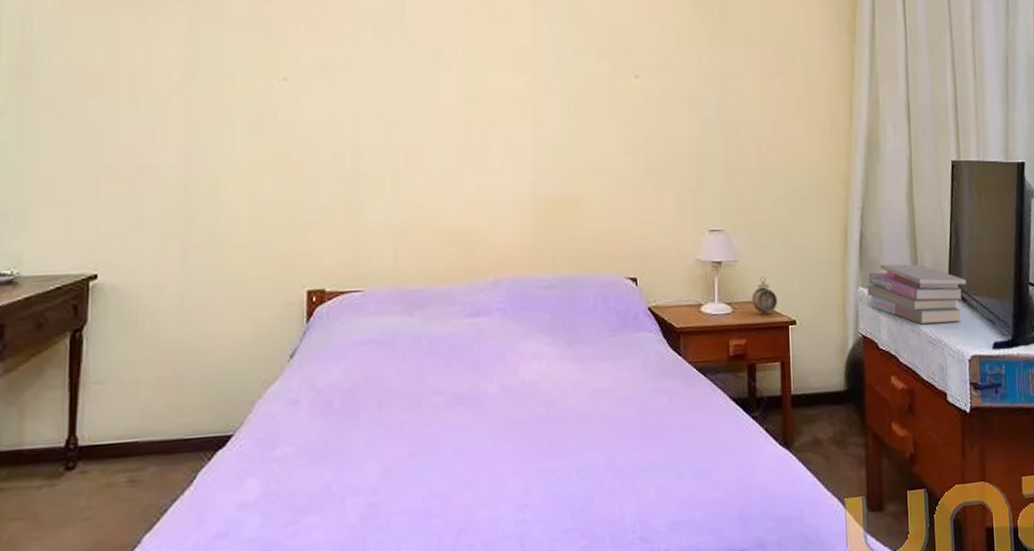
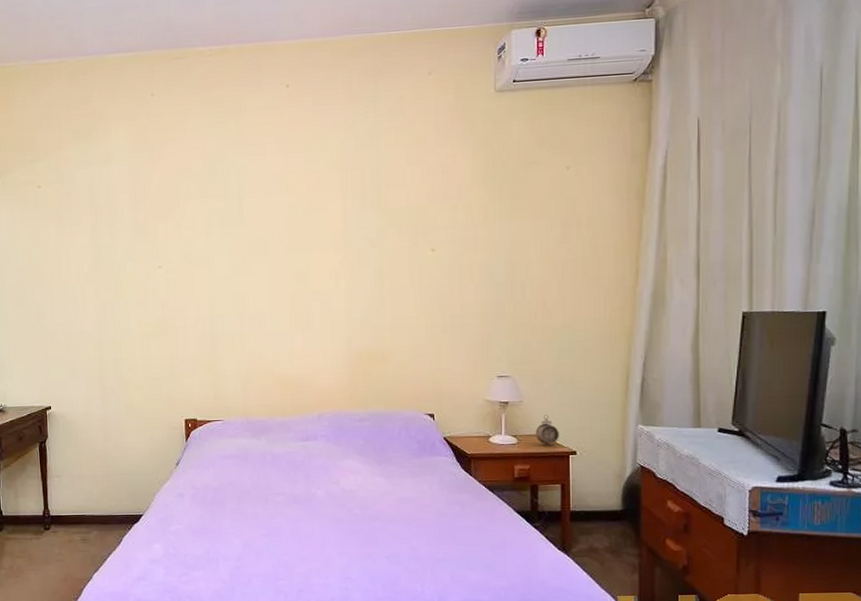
books: present [867,264,966,325] -> none [646,405,751,459]

